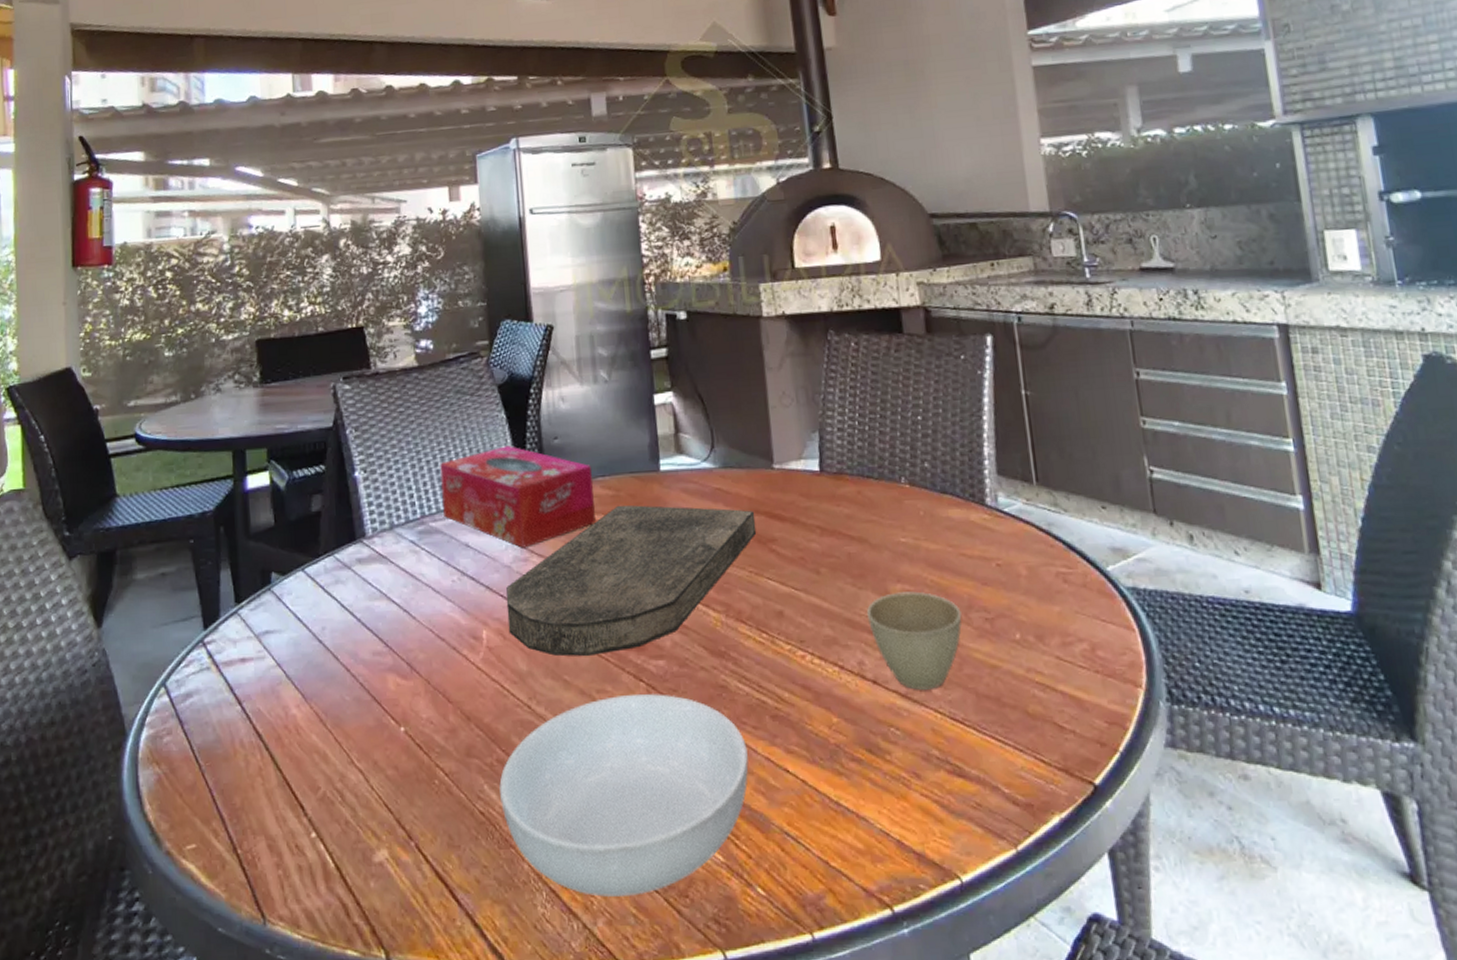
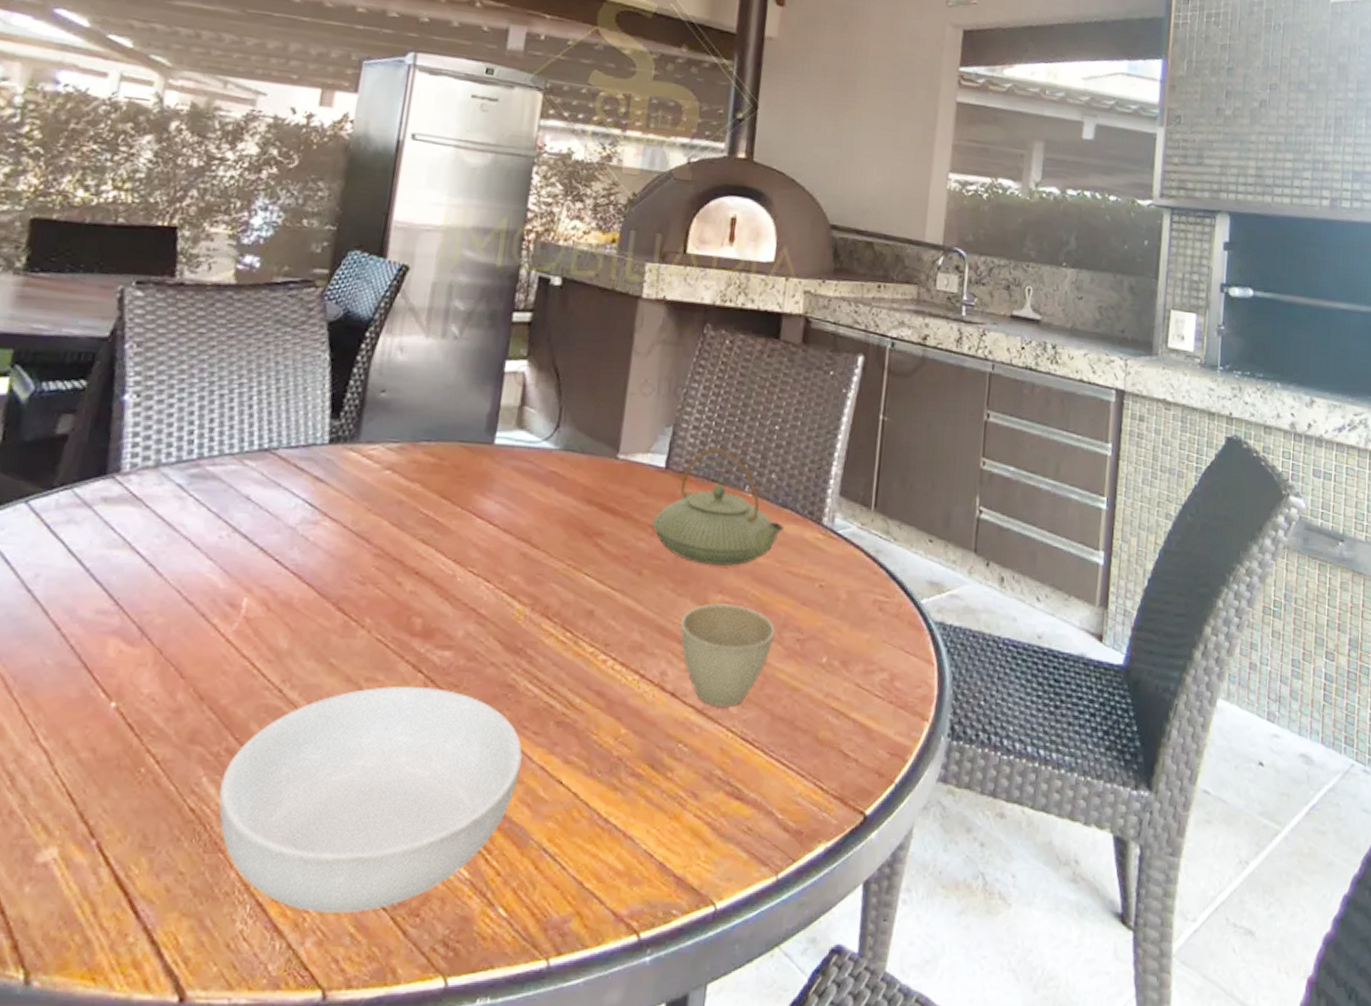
tissue box: present [439,446,596,548] -> none [226,391,418,509]
cutting board: present [506,505,757,657] -> none [275,475,587,640]
teapot: none [819,445,949,557] -> present [652,447,785,566]

